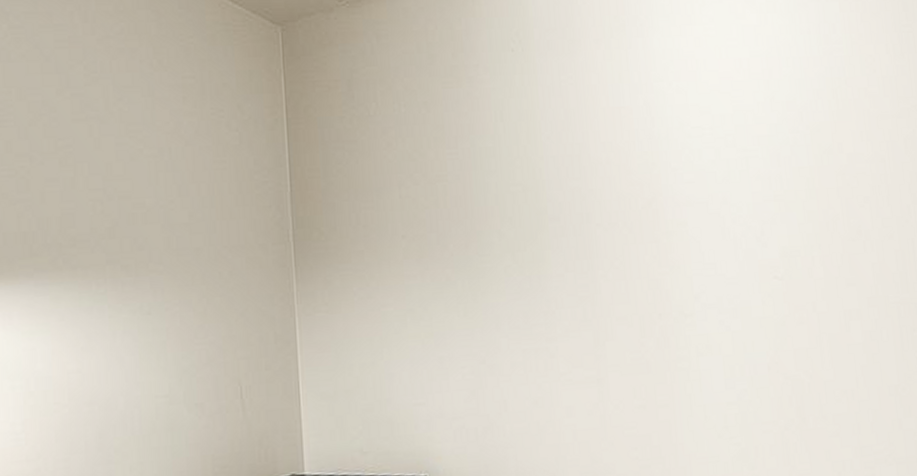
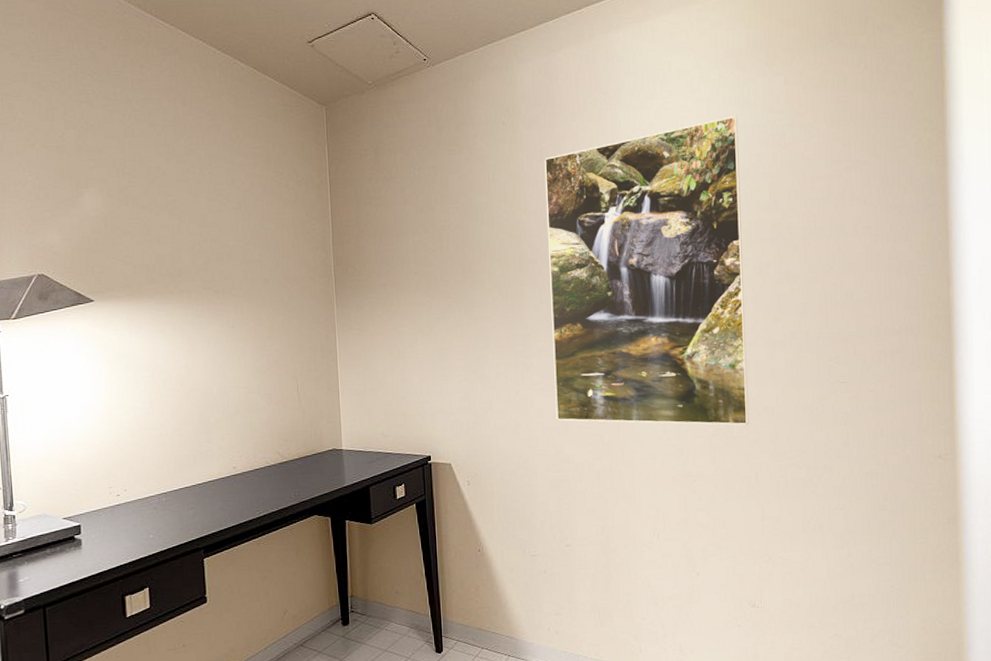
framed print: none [564,46,826,421] -> present [544,116,749,426]

